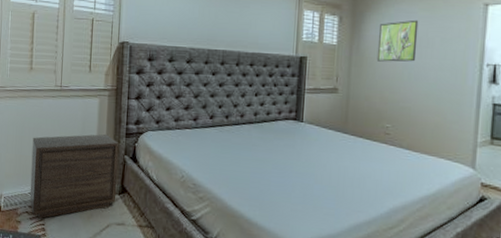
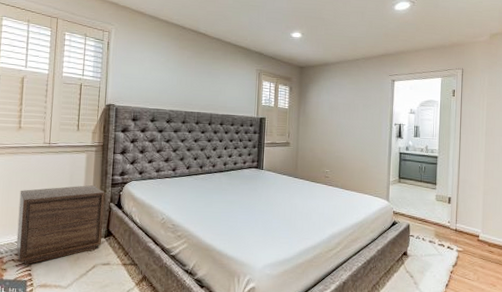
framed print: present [376,19,419,62] -> none [318,90,348,122]

